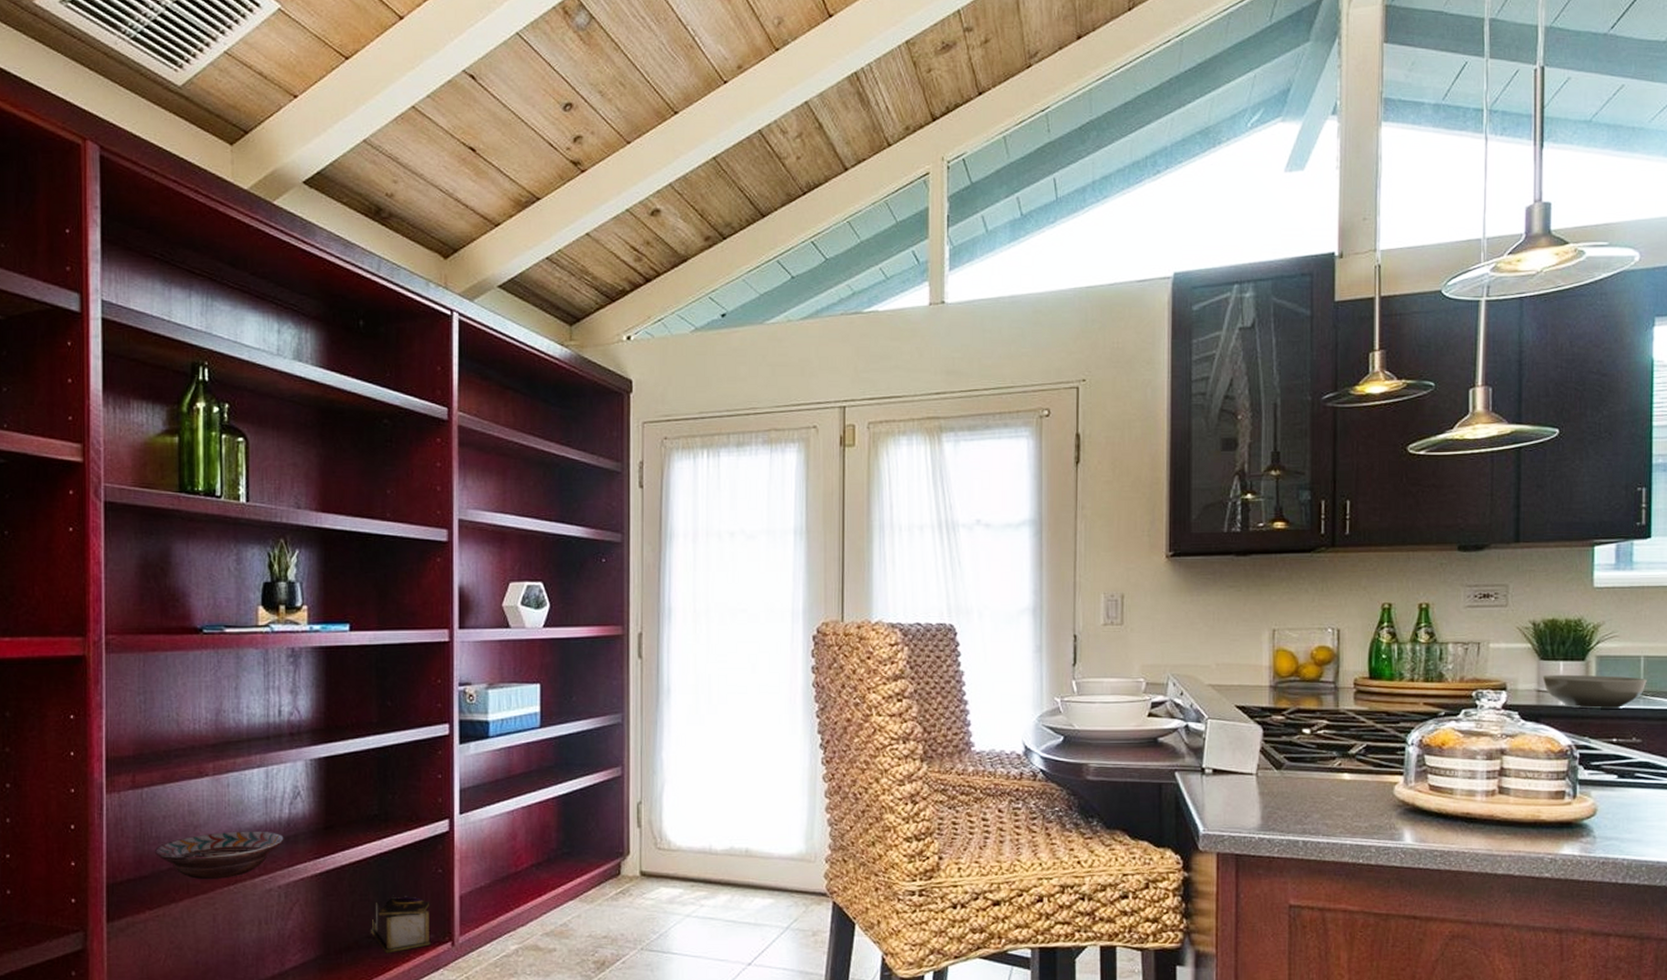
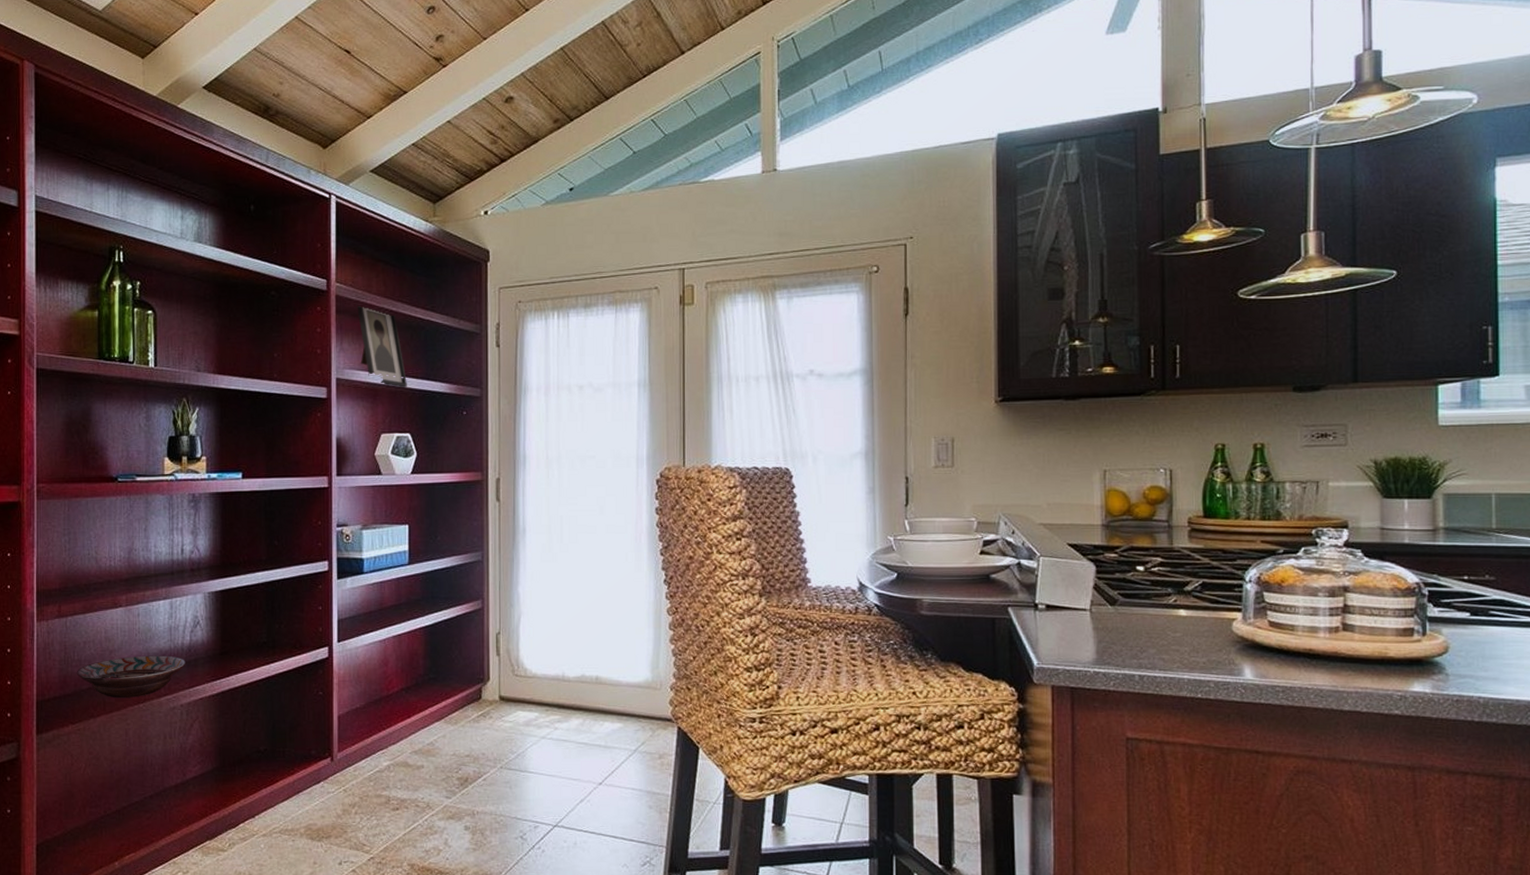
decorative box: present [371,895,432,954] -> none [260,714,313,767]
picture frame: none [481,436,539,532] -> present [356,304,407,388]
bowl: present [1542,674,1647,709] -> none [1386,512,1499,546]

